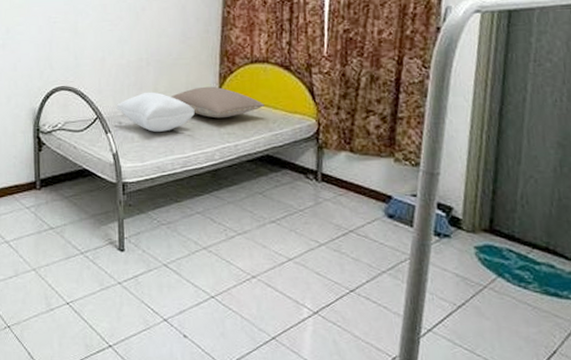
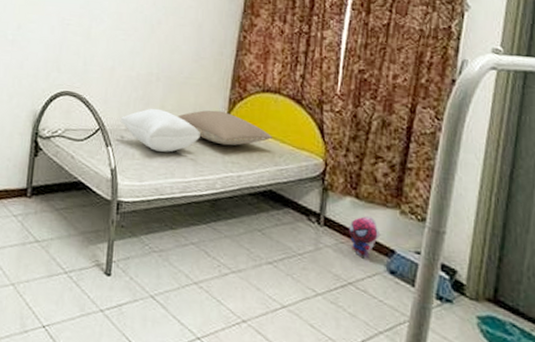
plush toy: none [346,167,377,207] -> present [349,215,381,259]

